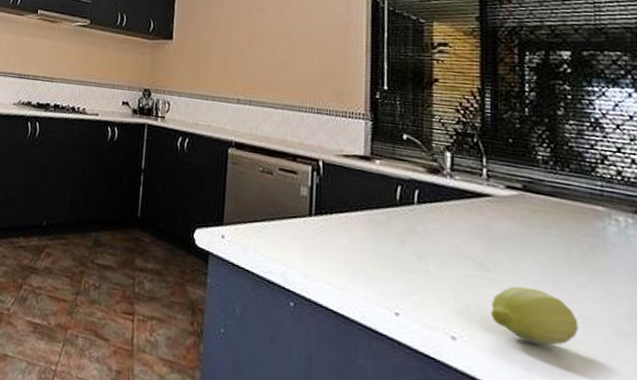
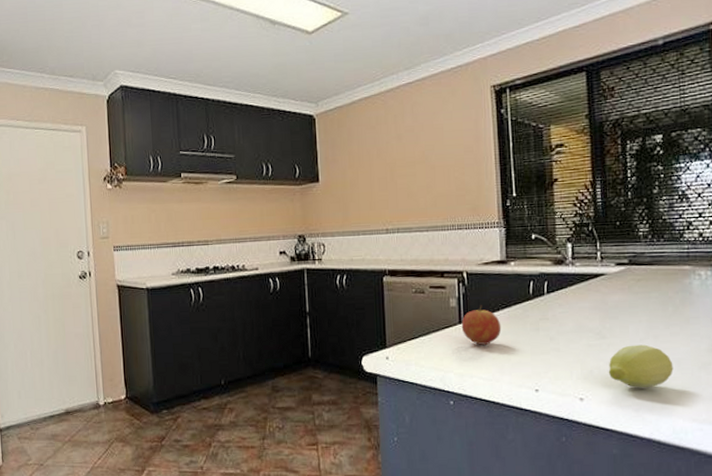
fruit: none [311,200,359,247] -> present [461,305,501,345]

